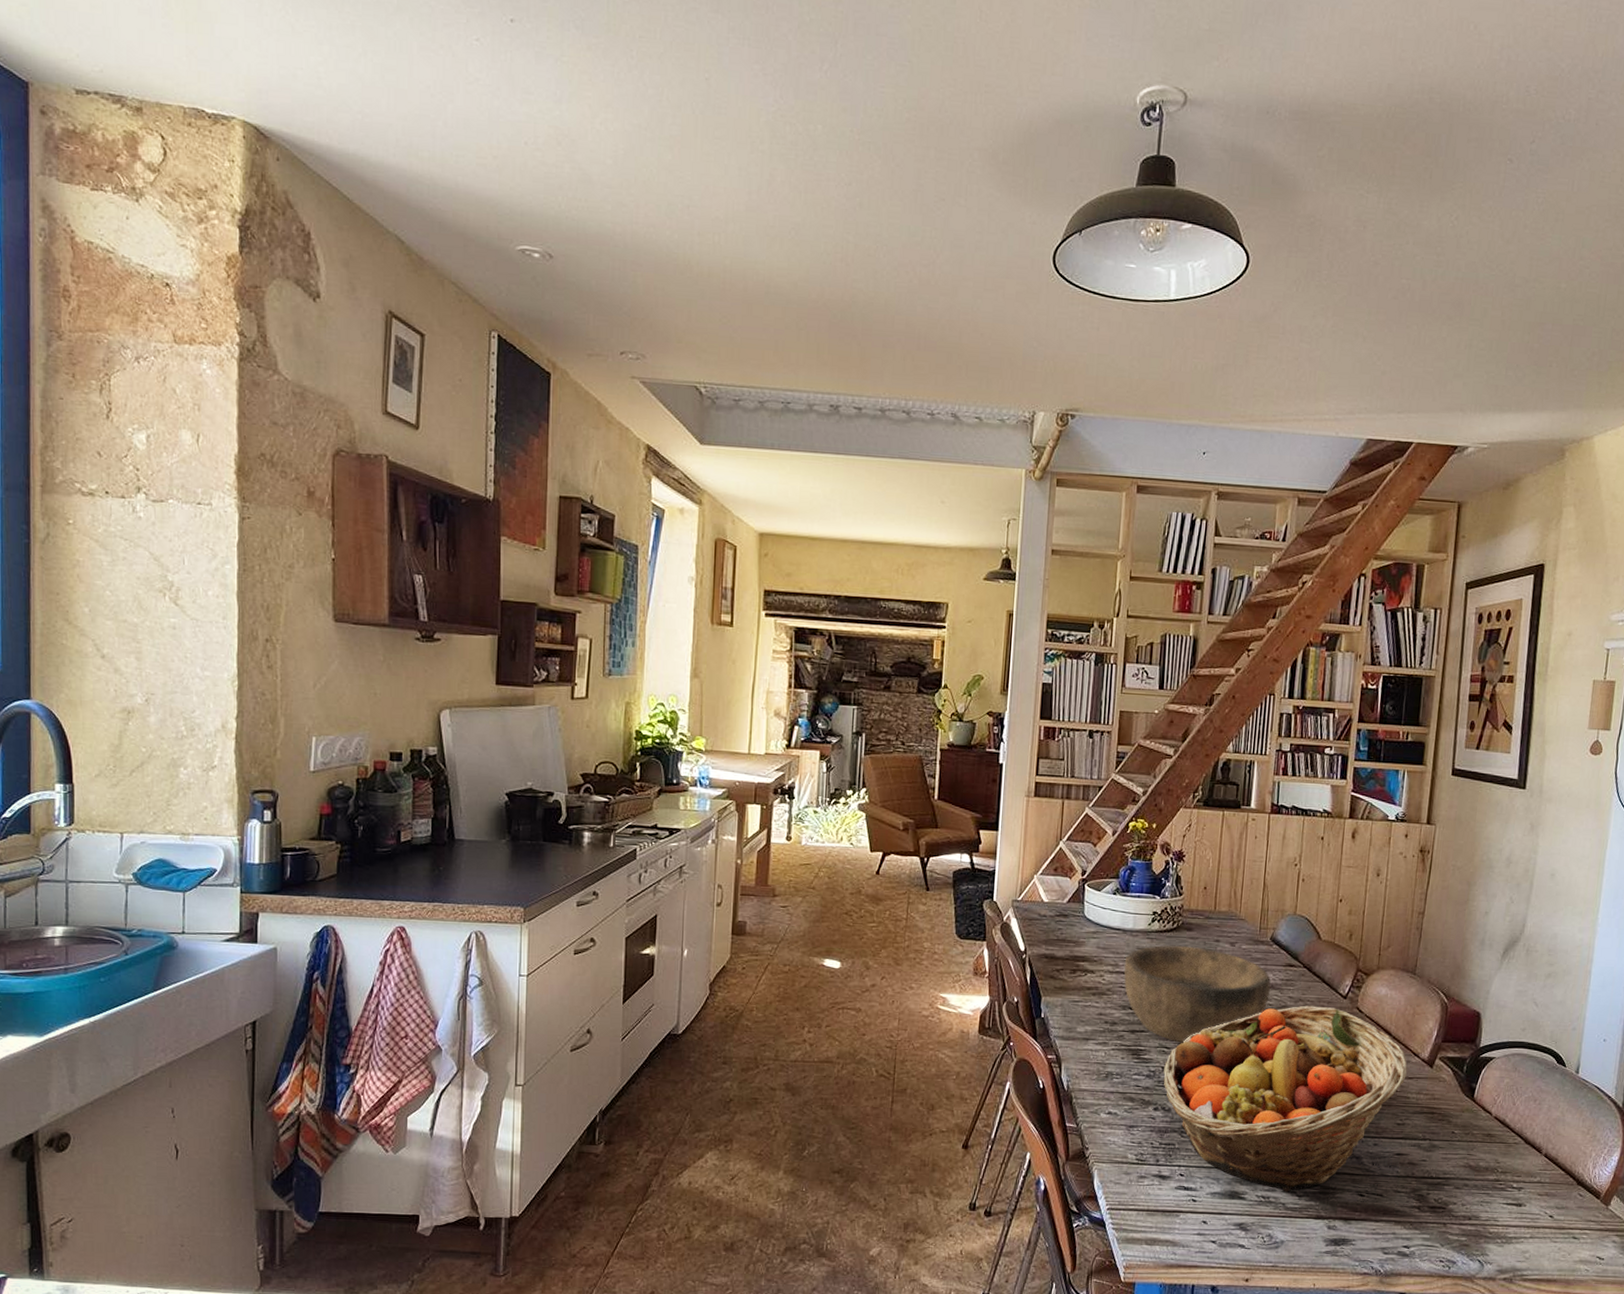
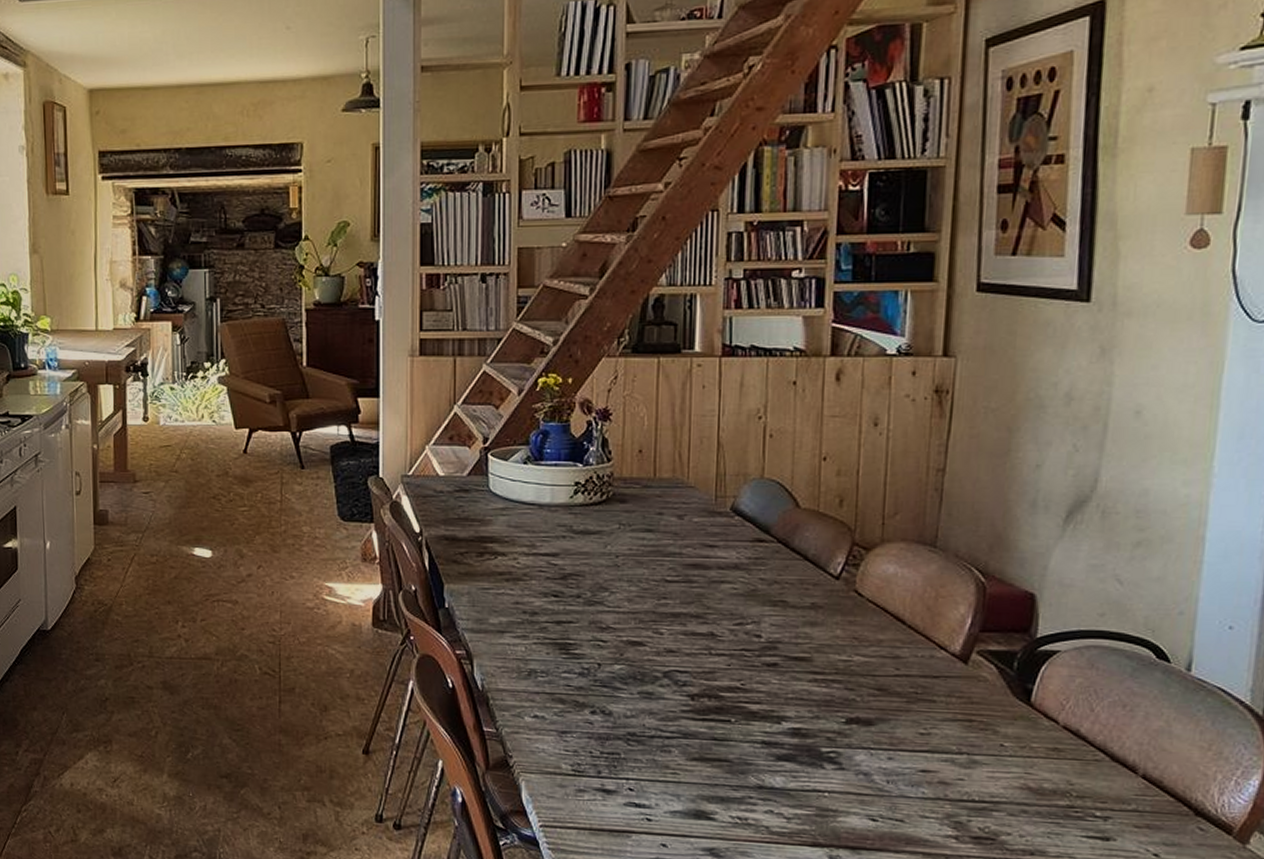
bowl: present [1124,945,1271,1043] -> none [542,520,735,636]
fruit basket: present [1163,1005,1407,1192] -> none [600,588,931,814]

